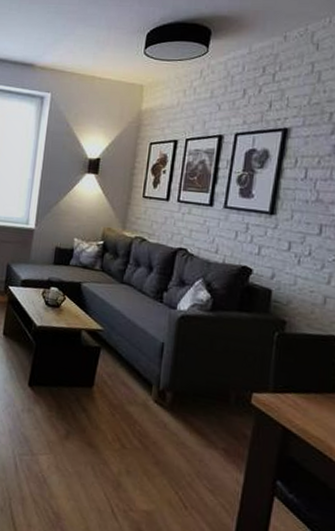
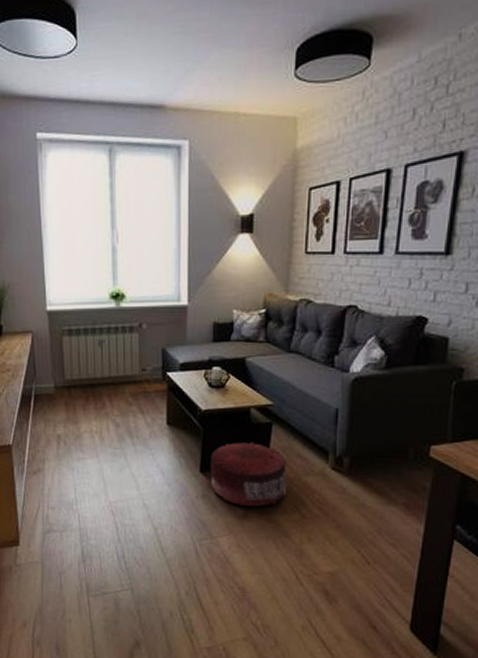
pouf: none [37,361,111,430] -> present [210,442,286,507]

